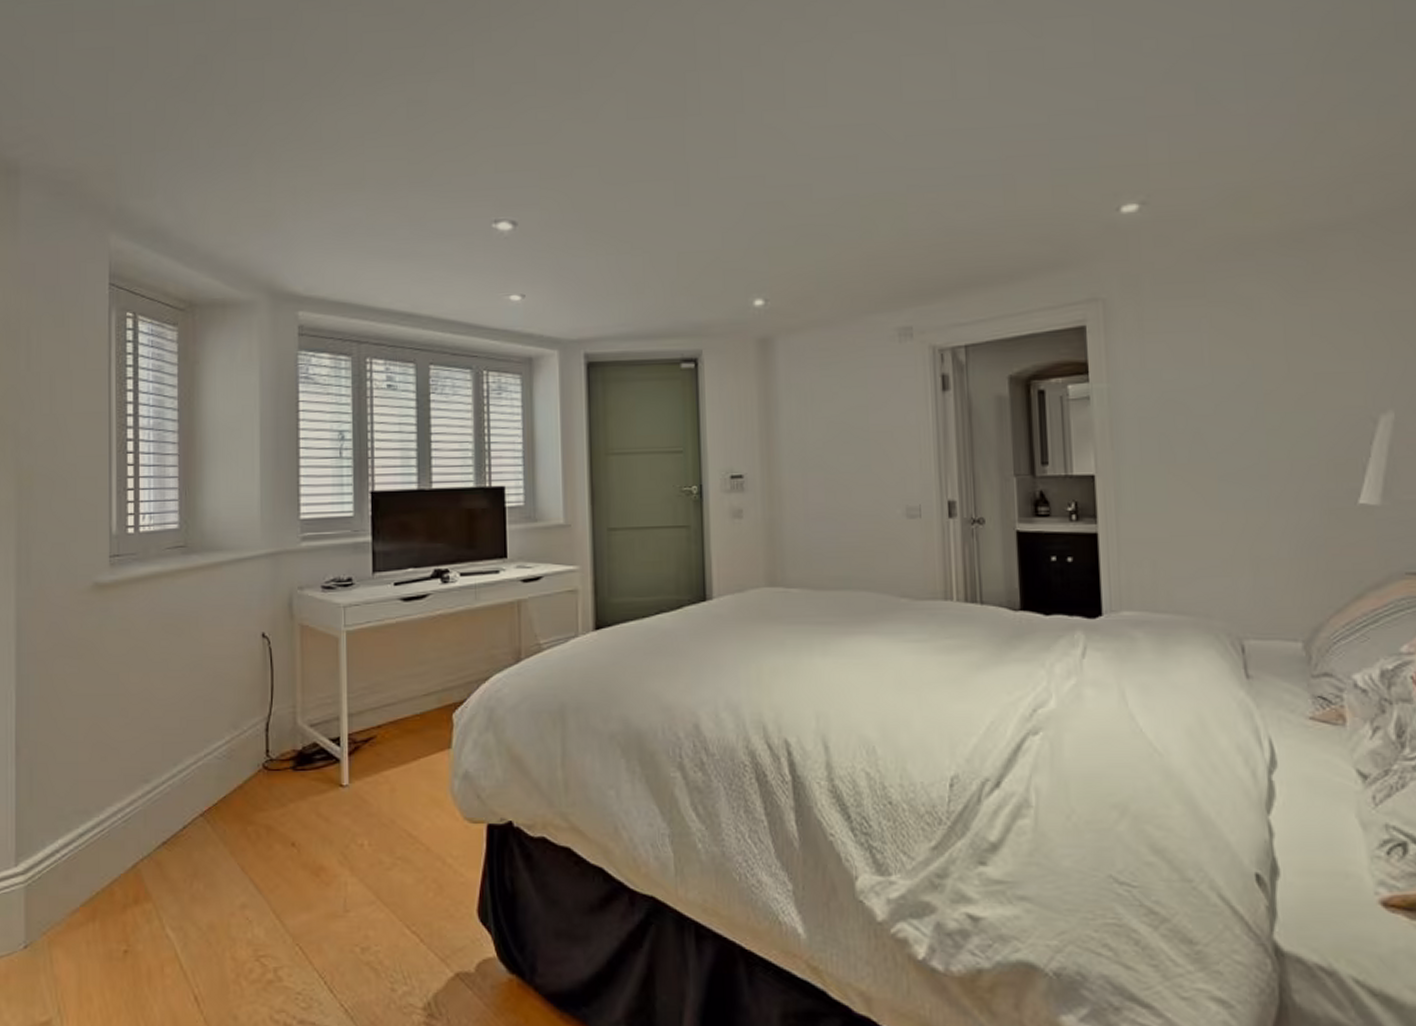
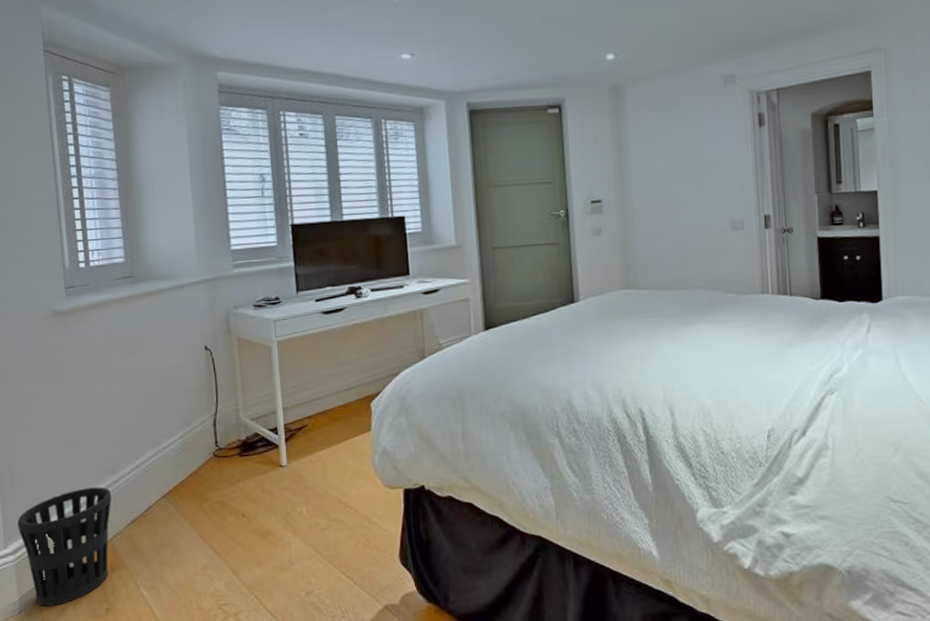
wastebasket: none [32,798,141,942] -> present [17,487,112,607]

